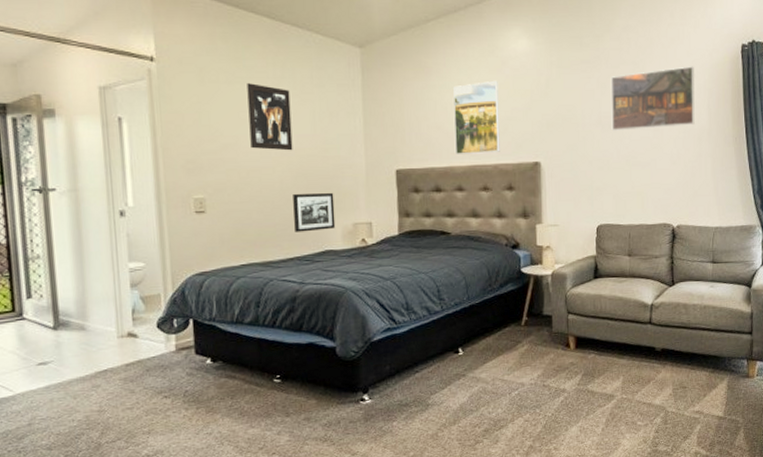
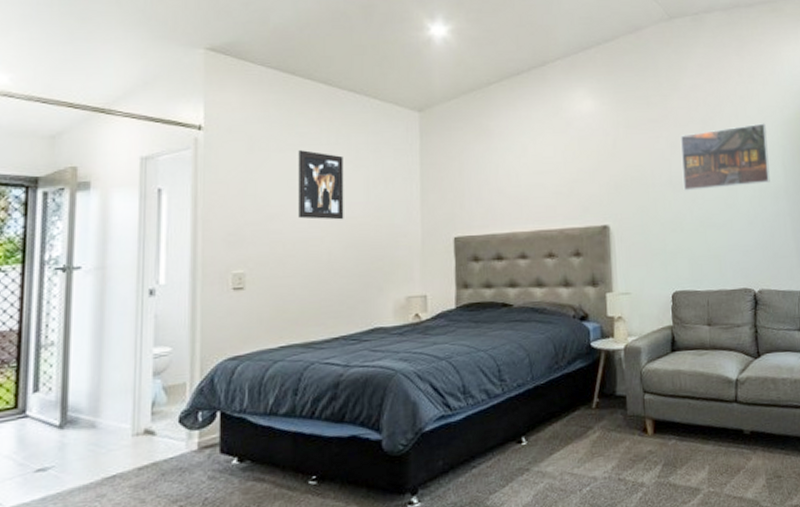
picture frame: present [293,193,336,232] -> none [341,264,387,308]
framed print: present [453,80,500,154] -> none [516,141,566,219]

